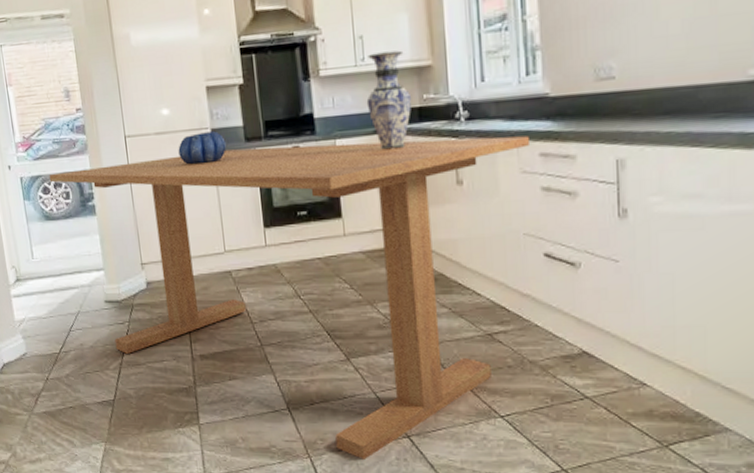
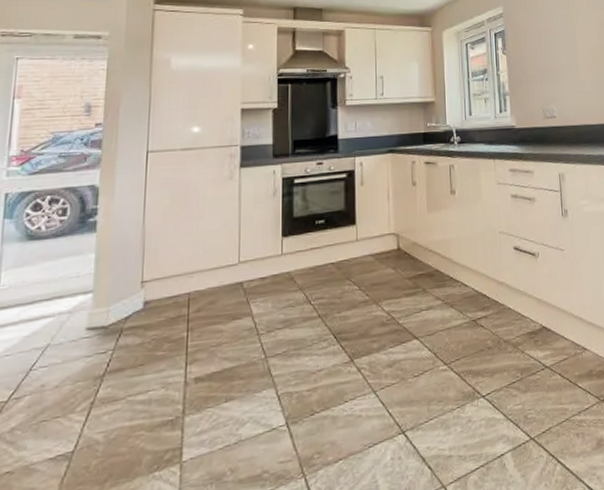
dining table: present [49,136,529,460] -> none [44,156,502,467]
decorative bowl: present [178,131,227,165] -> none [204,148,254,179]
vase: present [366,50,412,150] -> none [383,89,419,166]

